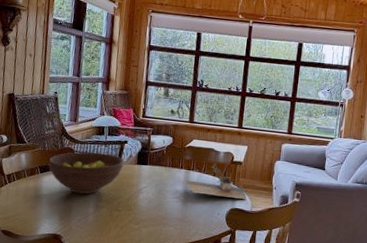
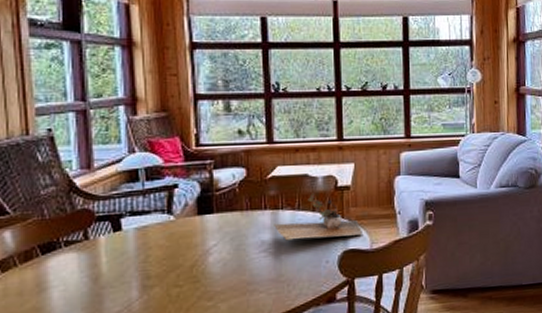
fruit bowl: present [49,152,124,195] -> none [54,207,177,275]

